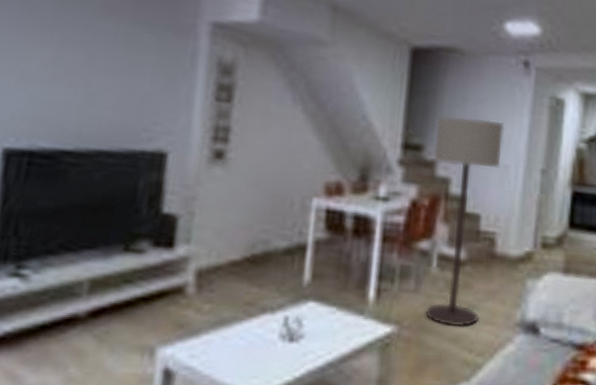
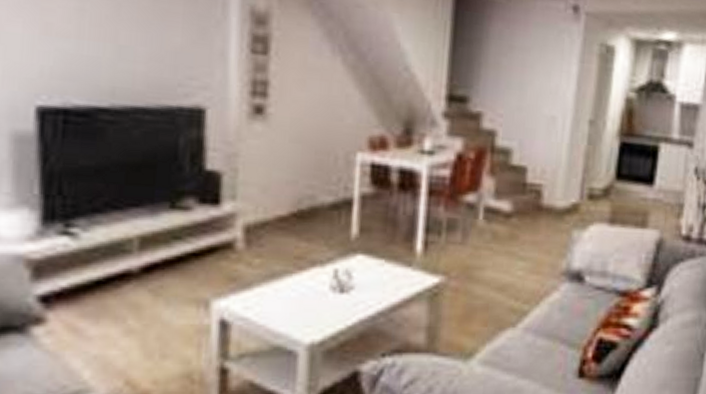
floor lamp: present [426,116,505,328] -> none [473,66,552,277]

